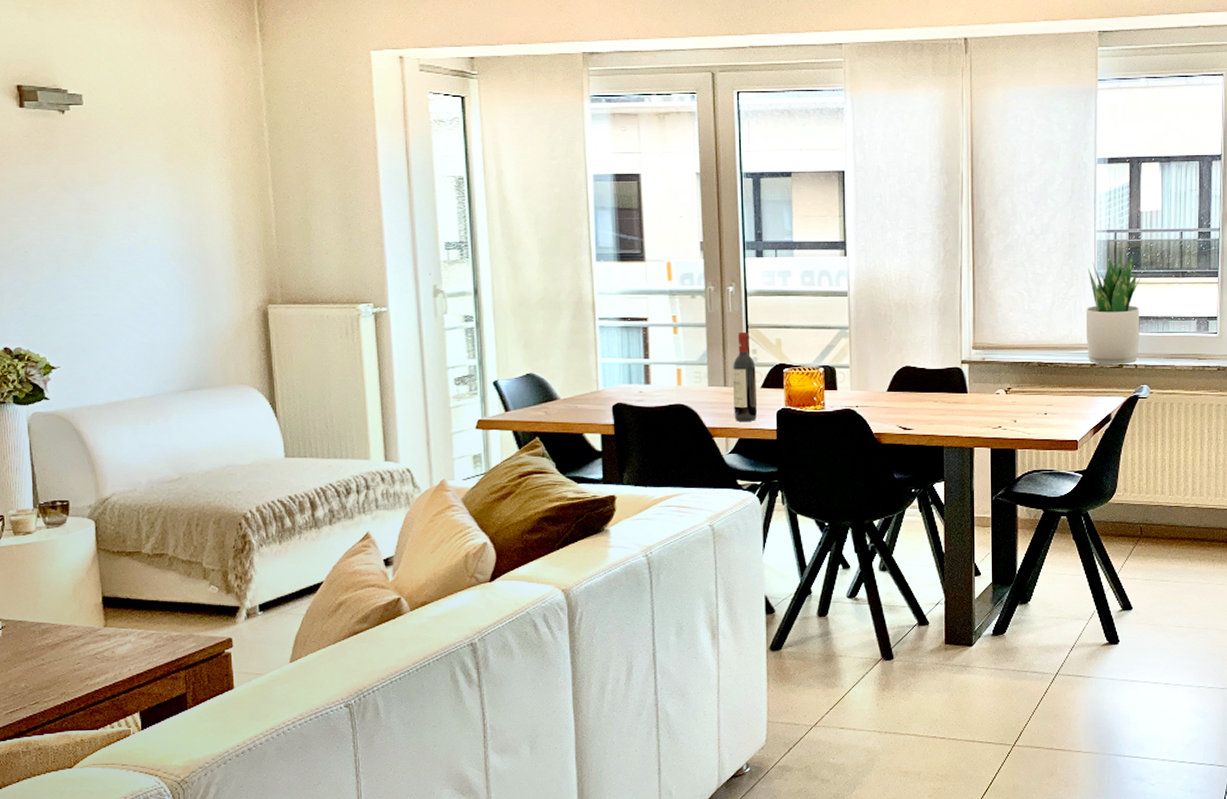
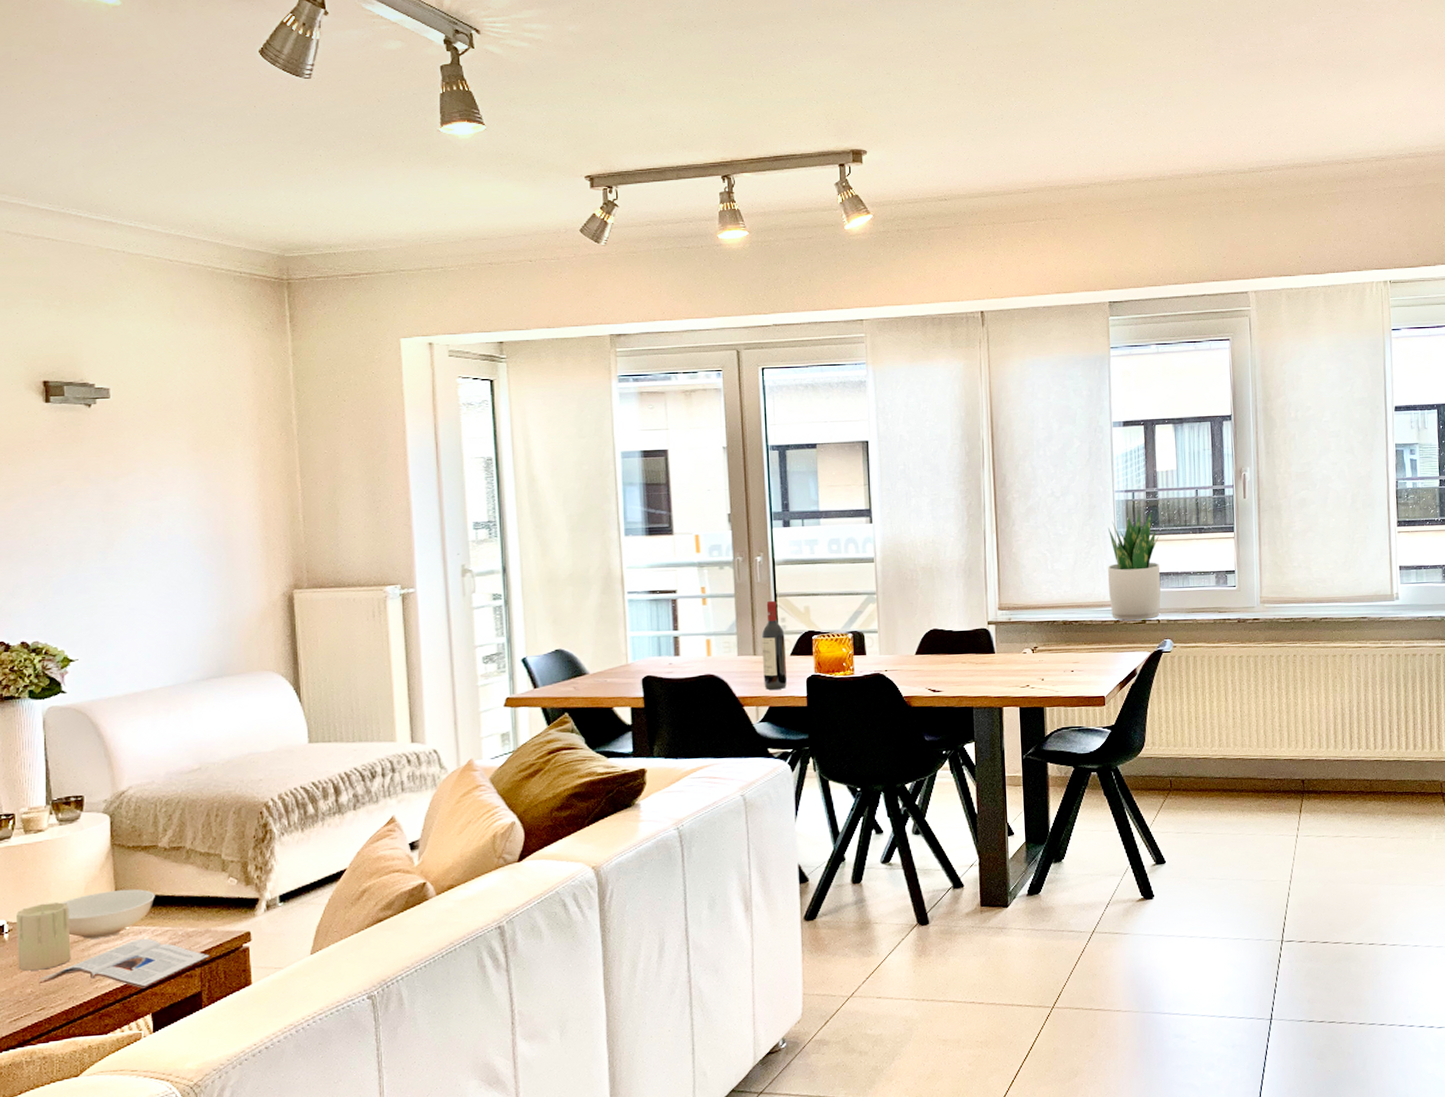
candle: none [9,602,62,666] -> present [17,902,71,971]
magazine: none [32,640,194,688] -> present [39,938,210,989]
bowl: none [52,592,140,639] -> present [63,889,155,939]

